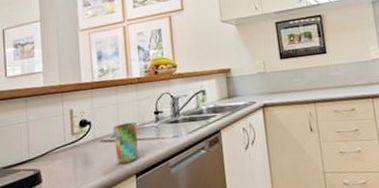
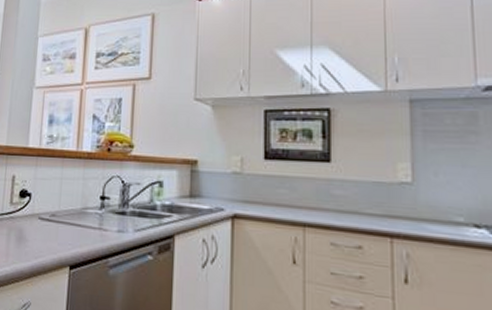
cup: present [112,121,138,164] -> none [52,202,80,251]

